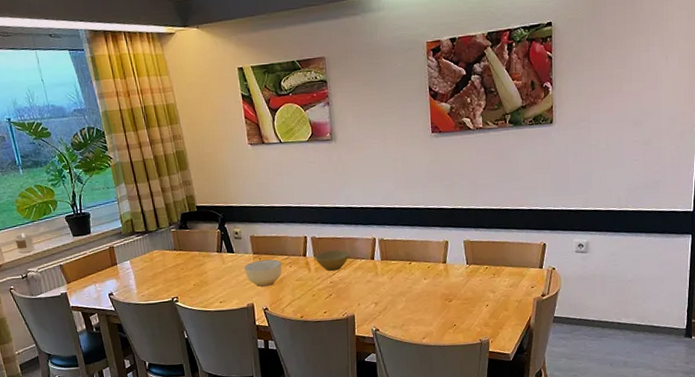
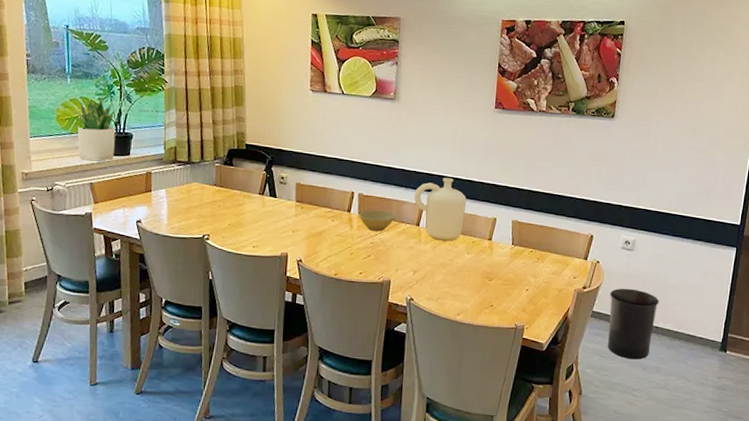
candle: present [15,232,35,253] -> none [48,143,68,165]
planter: none [35,180,77,245] -> present [77,96,116,162]
bowl: present [244,259,283,287] -> none [284,209,325,237]
water jug: none [364,209,417,271] -> present [413,178,467,241]
waste bin: none [569,289,619,357] -> present [608,288,659,360]

